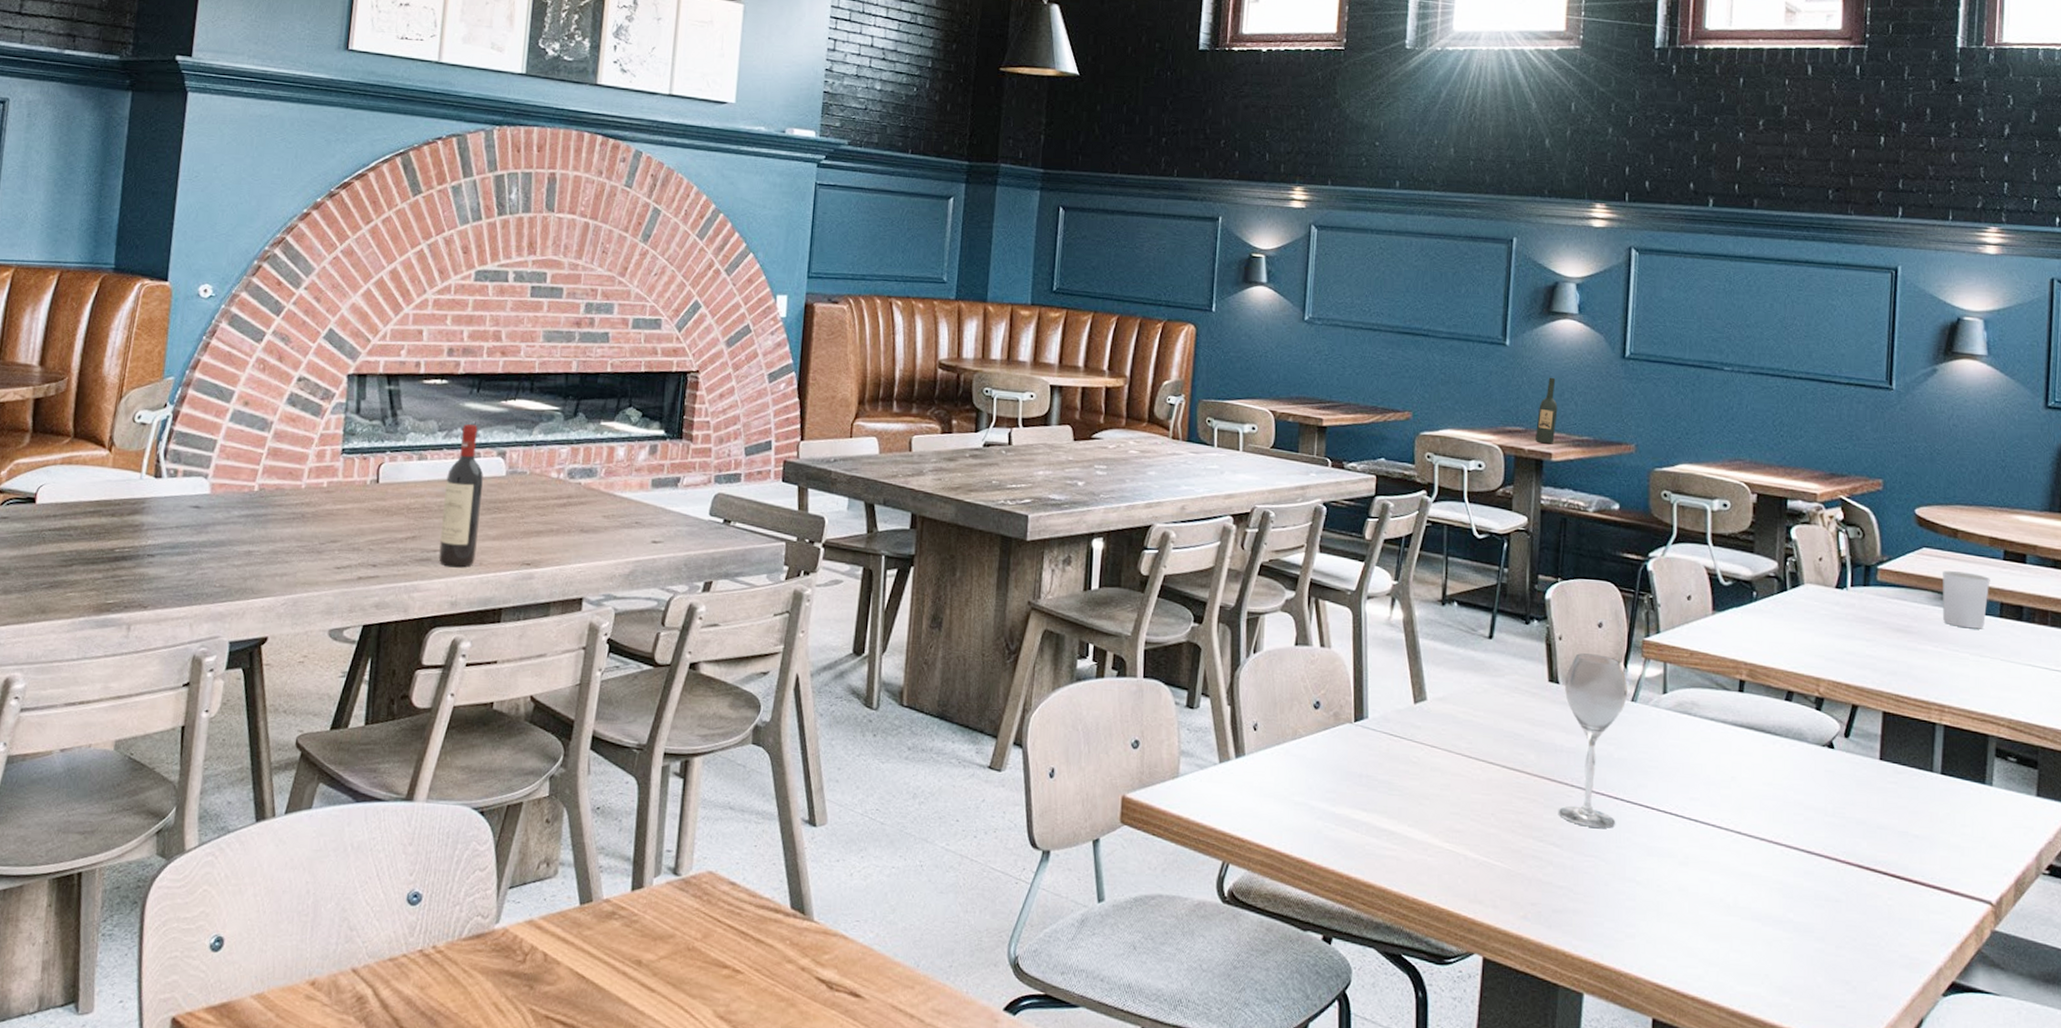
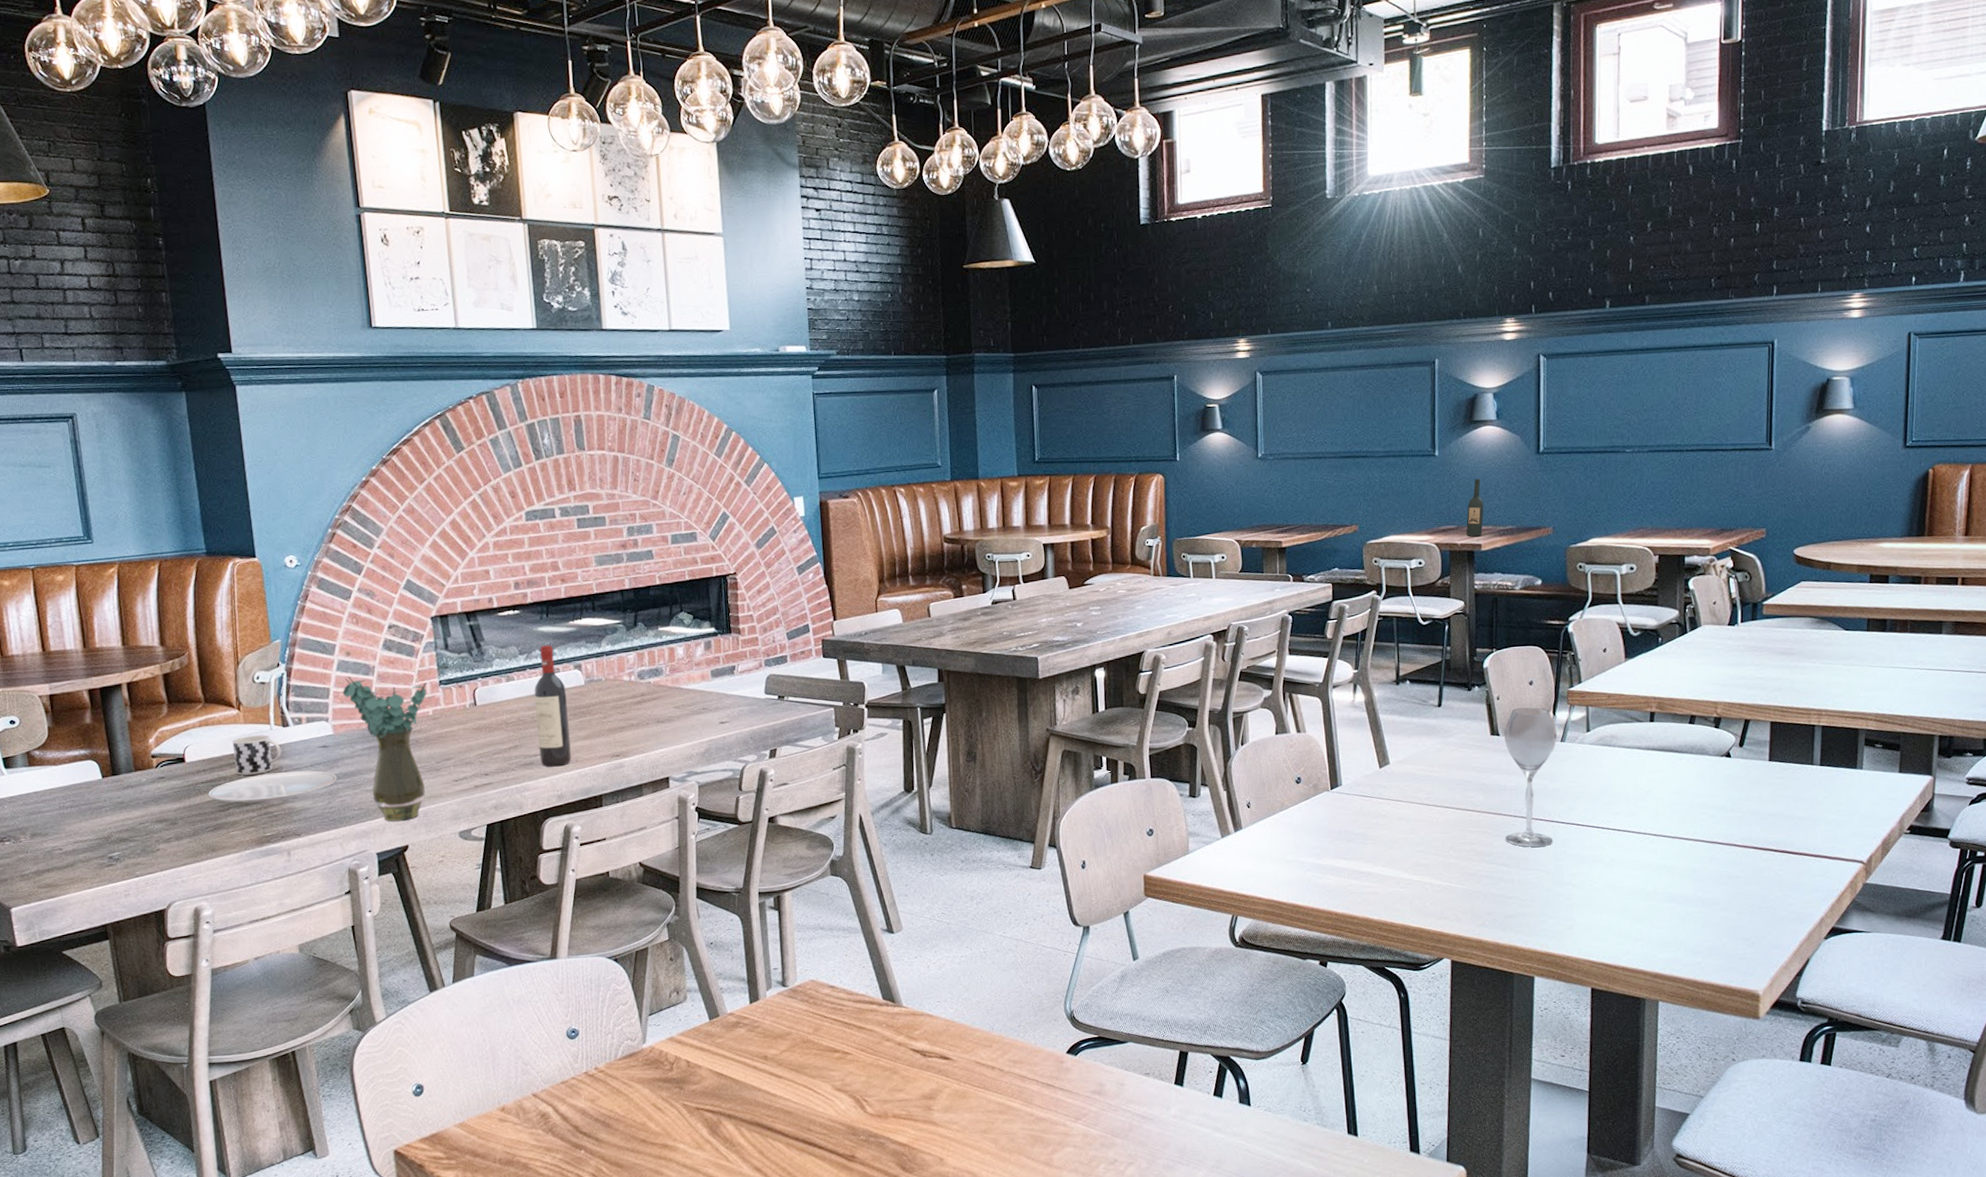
plate: none [52,529,204,564] -> present [208,770,338,803]
cup: none [89,482,147,529] -> present [232,735,282,775]
vase: none [230,430,328,607] -> present [342,676,427,821]
candle holder: present [1943,571,1990,629] -> none [1818,597,1859,644]

